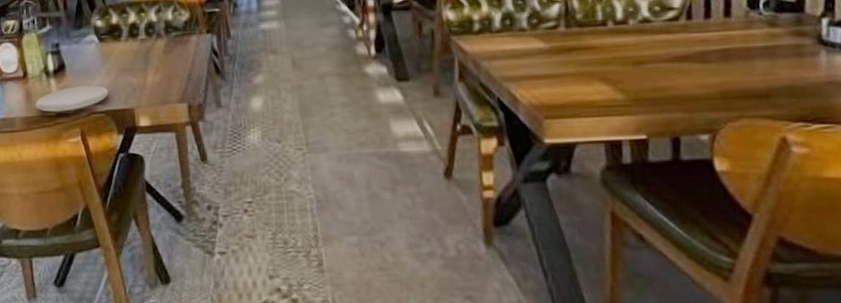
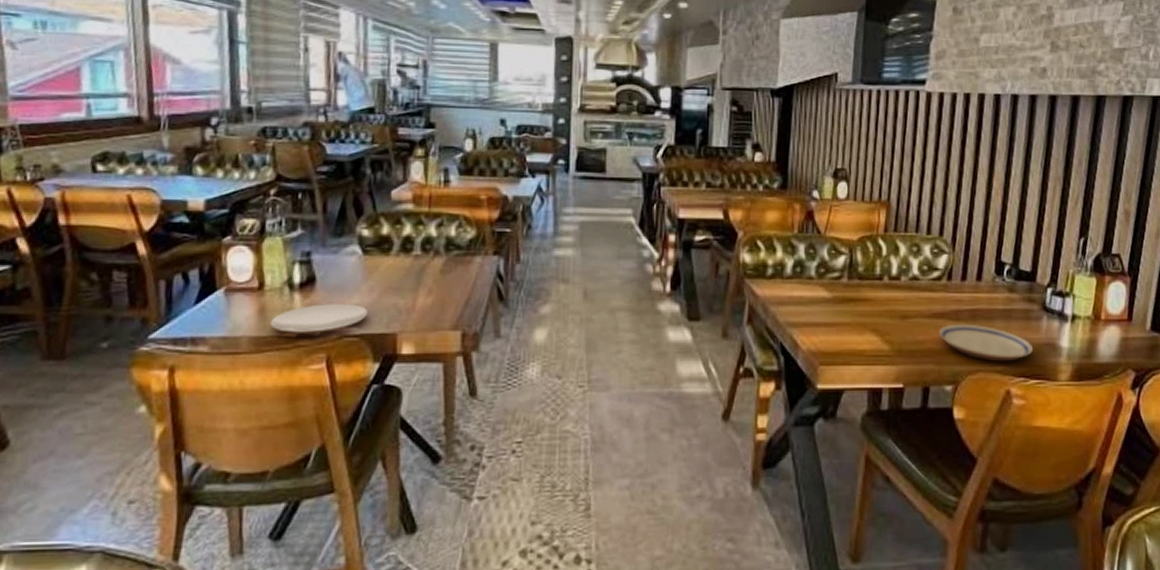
plate: none [683,65,811,106] -> present [939,323,1033,362]

